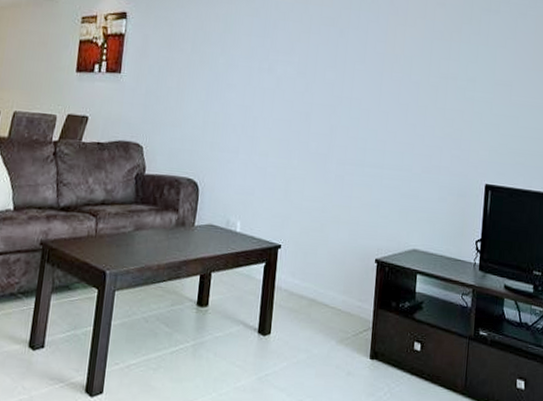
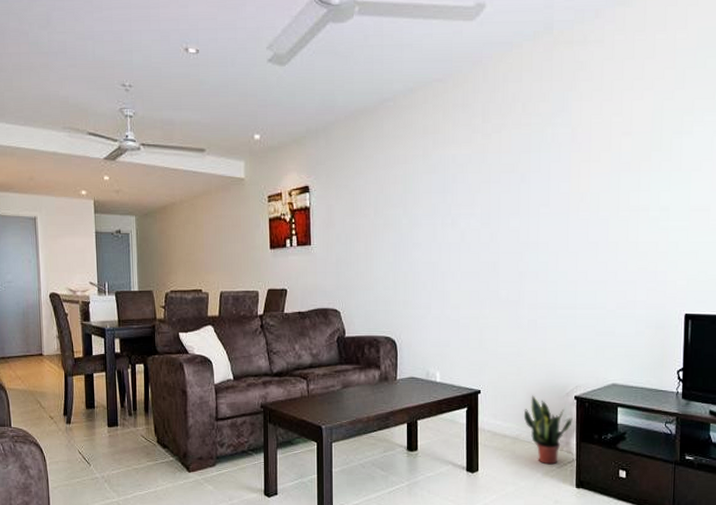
potted plant: none [322,254,372,332] -> present [523,395,573,465]

